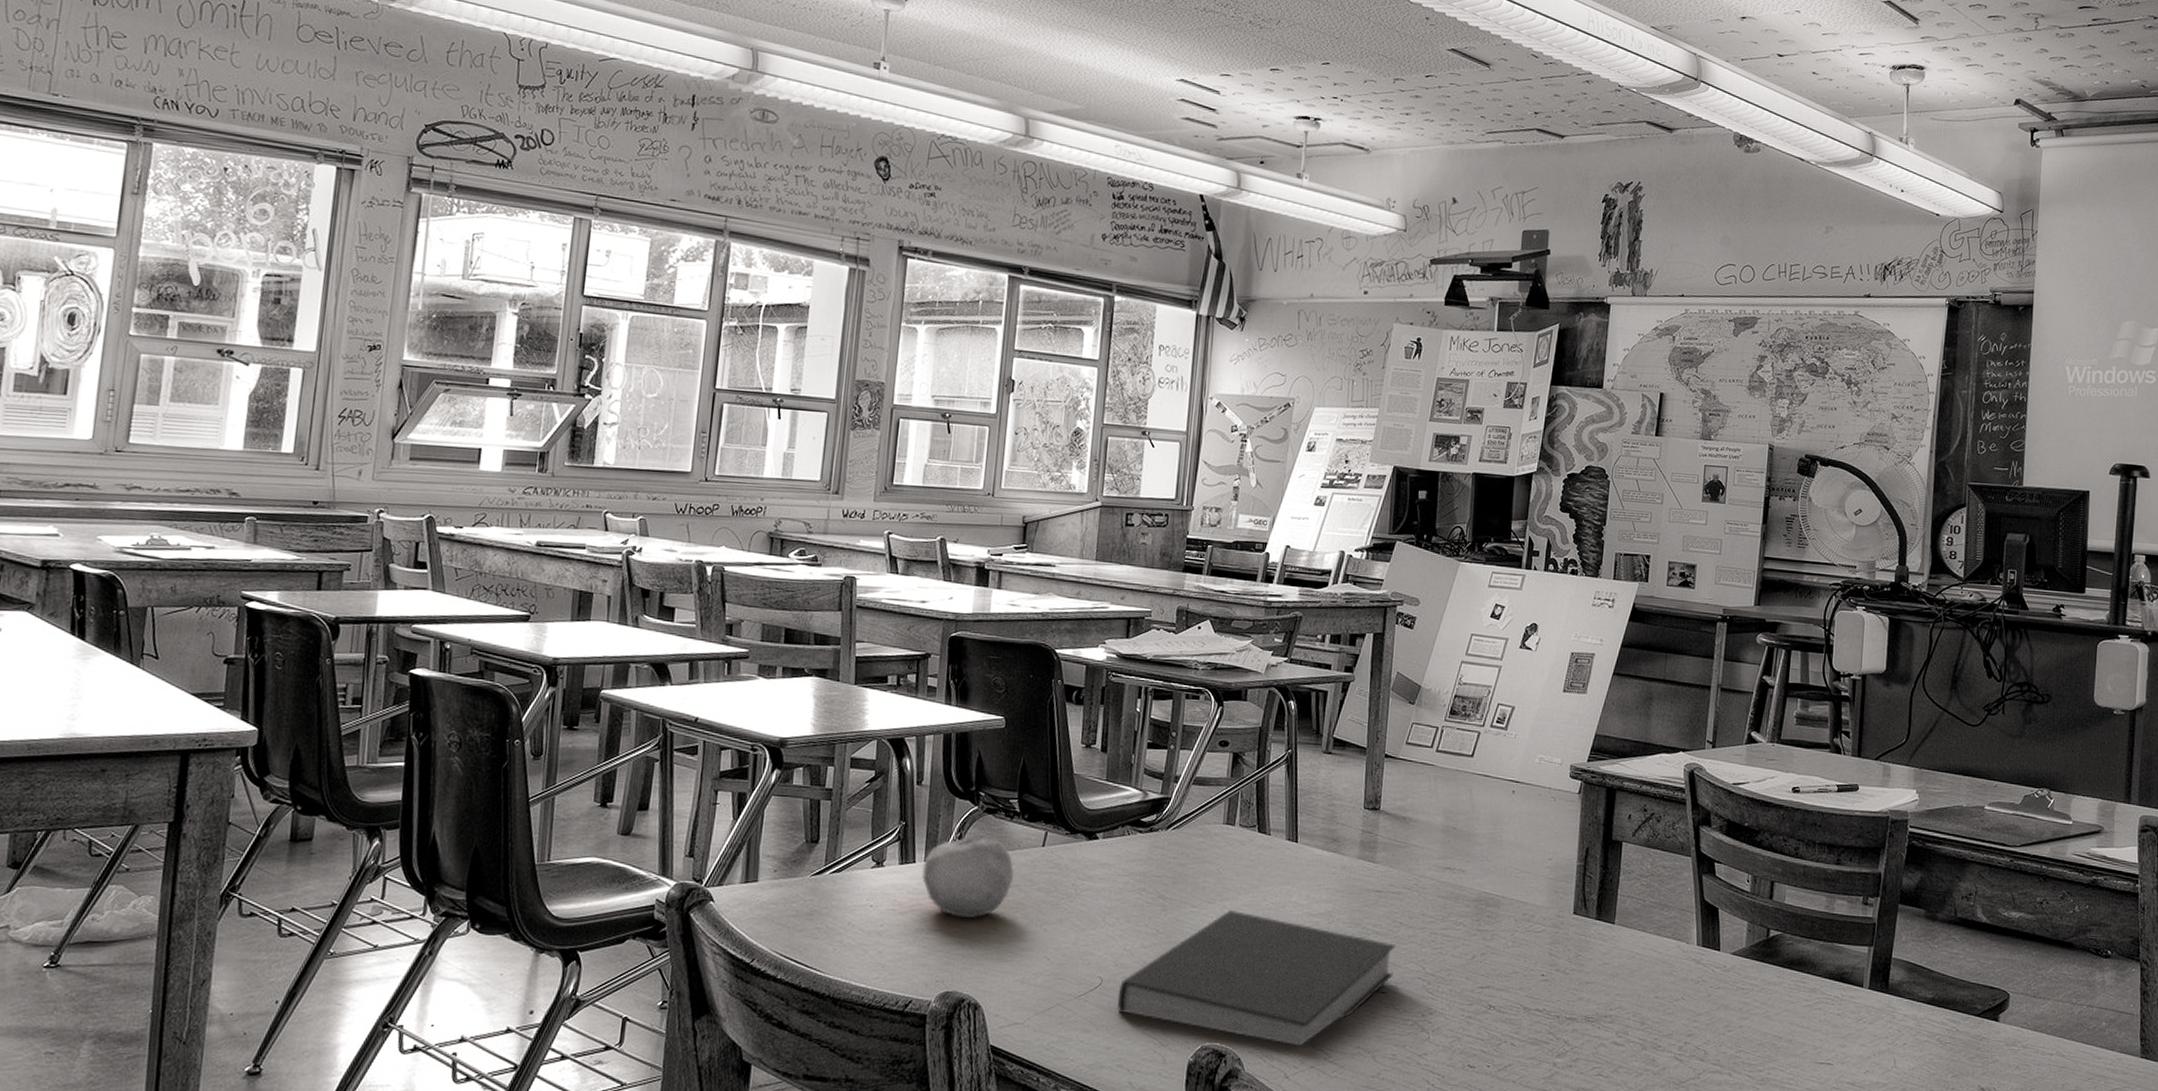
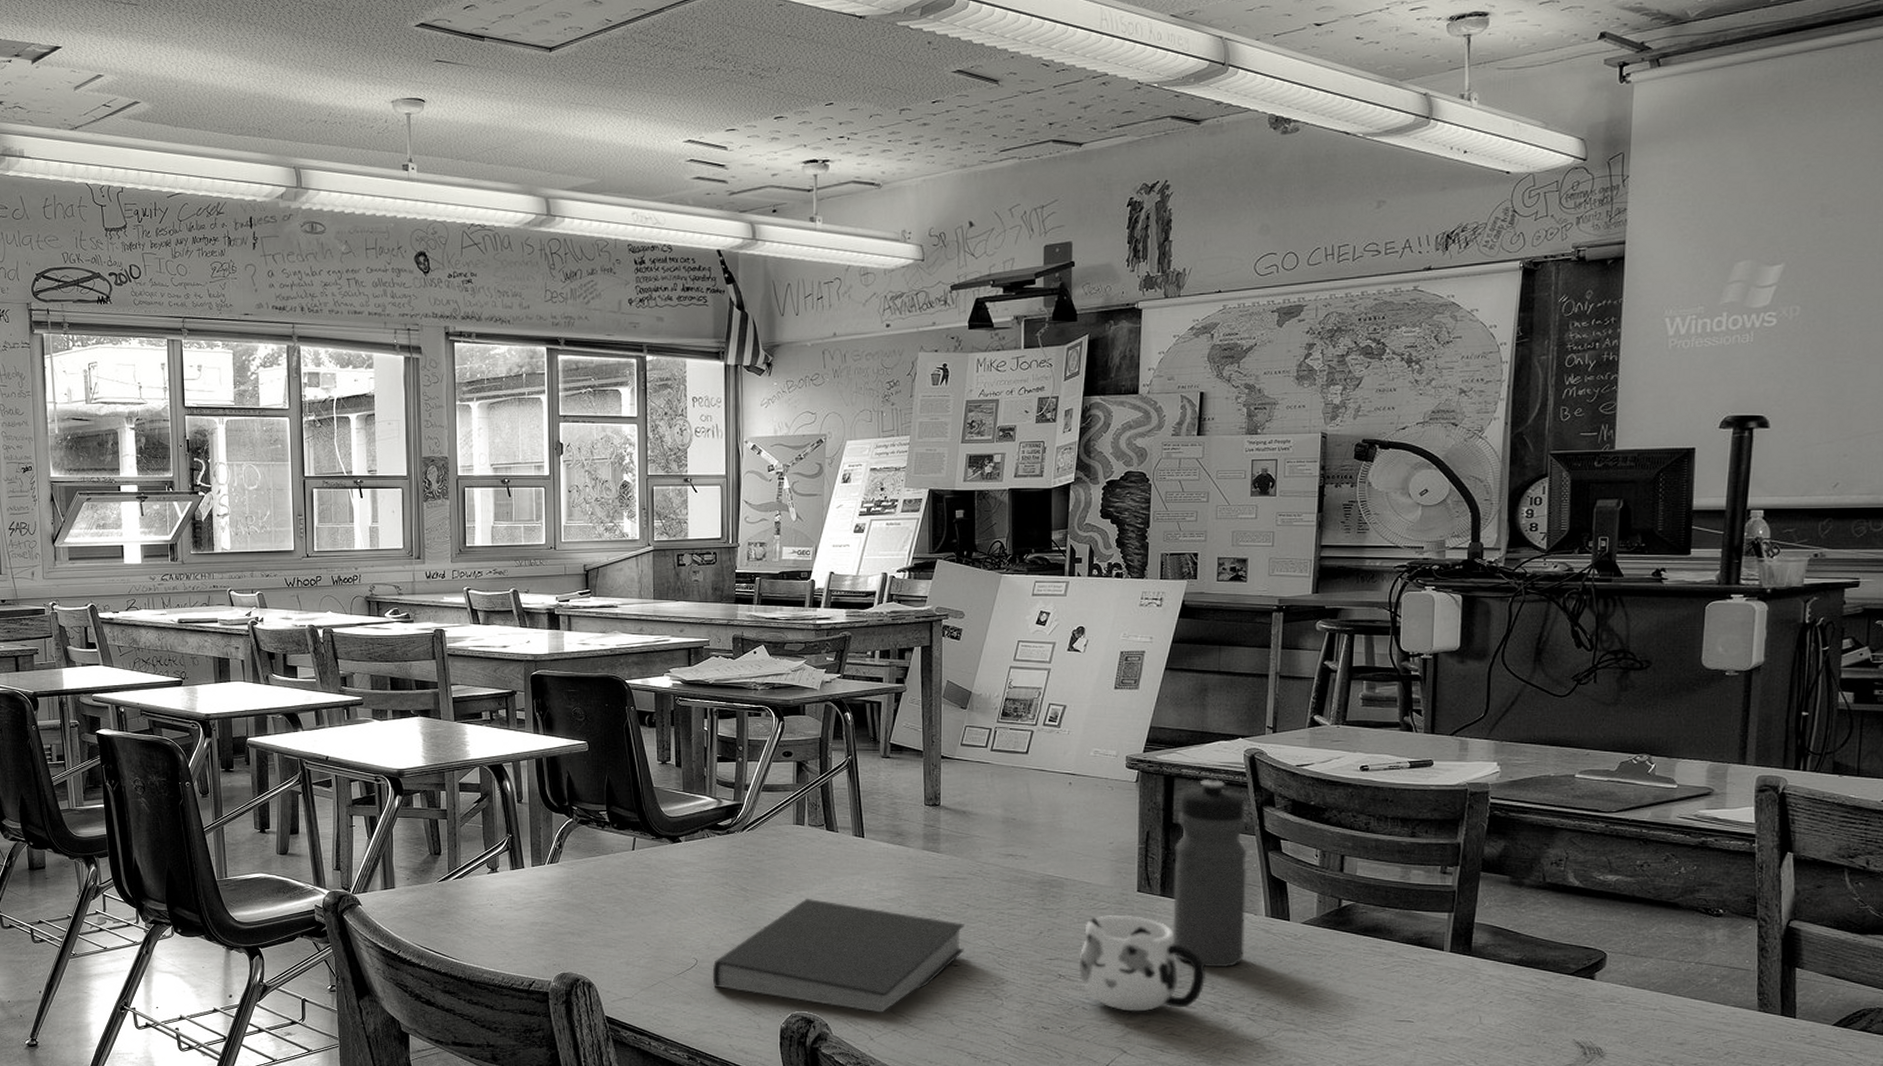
apple: present [921,835,1015,919] -> none [530,843,611,913]
mug: none [1510,939,1637,1049] -> present [1080,914,1206,1012]
water bottle: none [1606,794,1682,1001] -> present [1172,780,1247,968]

